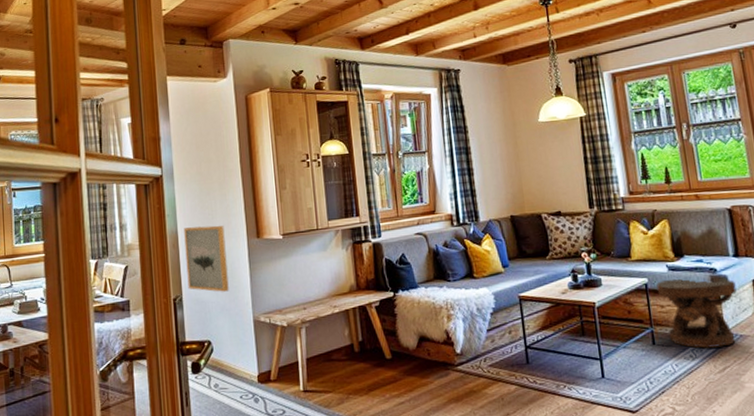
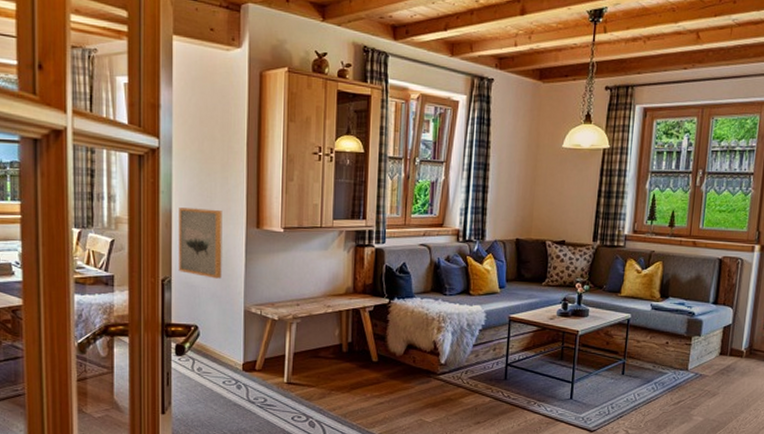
side table: present [656,279,737,349] -> none [637,318,708,383]

